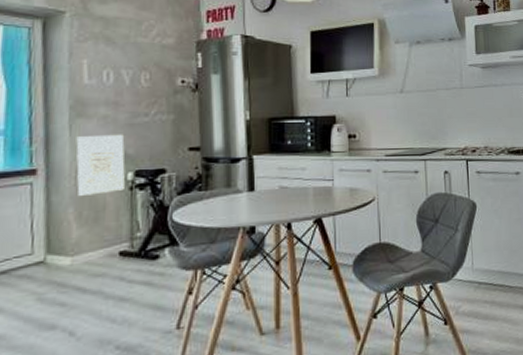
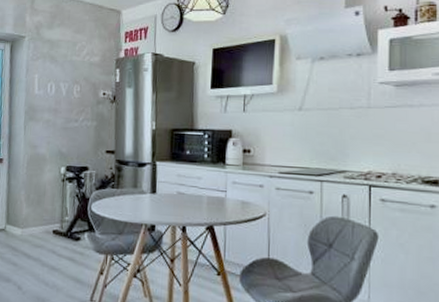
wall art: present [76,134,125,197] -> none [27,135,60,183]

